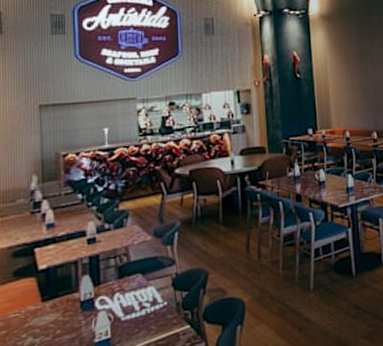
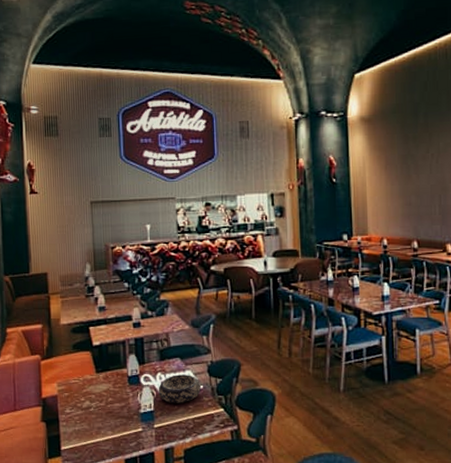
decorative bowl: none [116,291,165,327] -> present [158,375,201,403]

